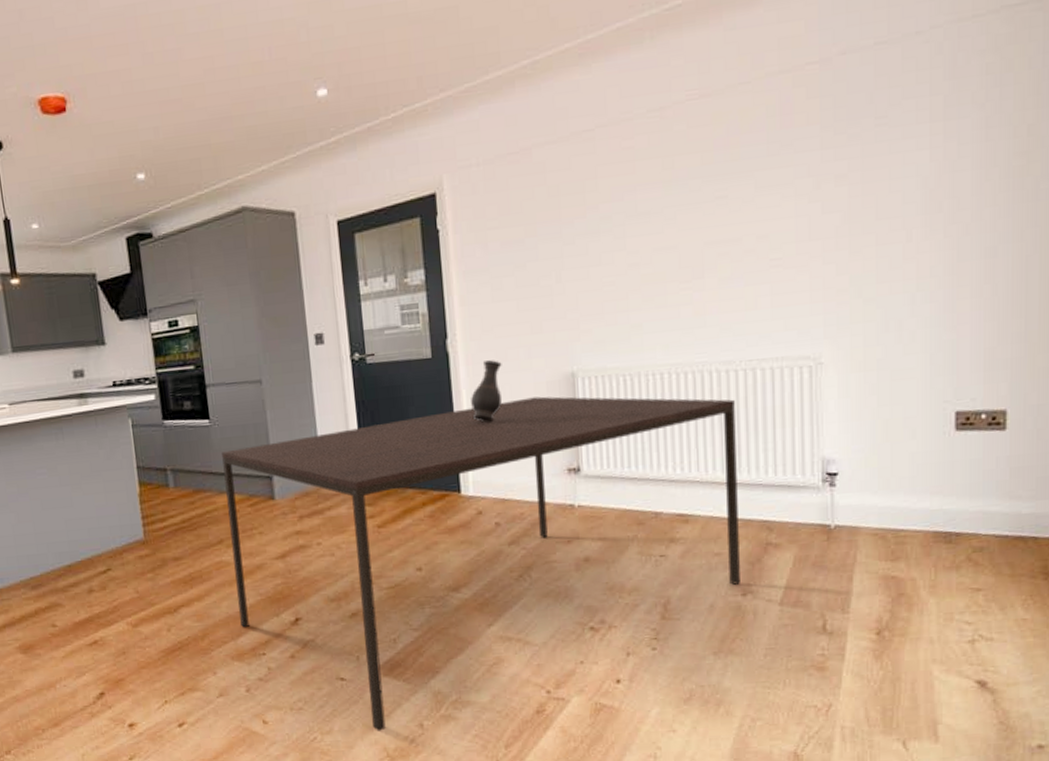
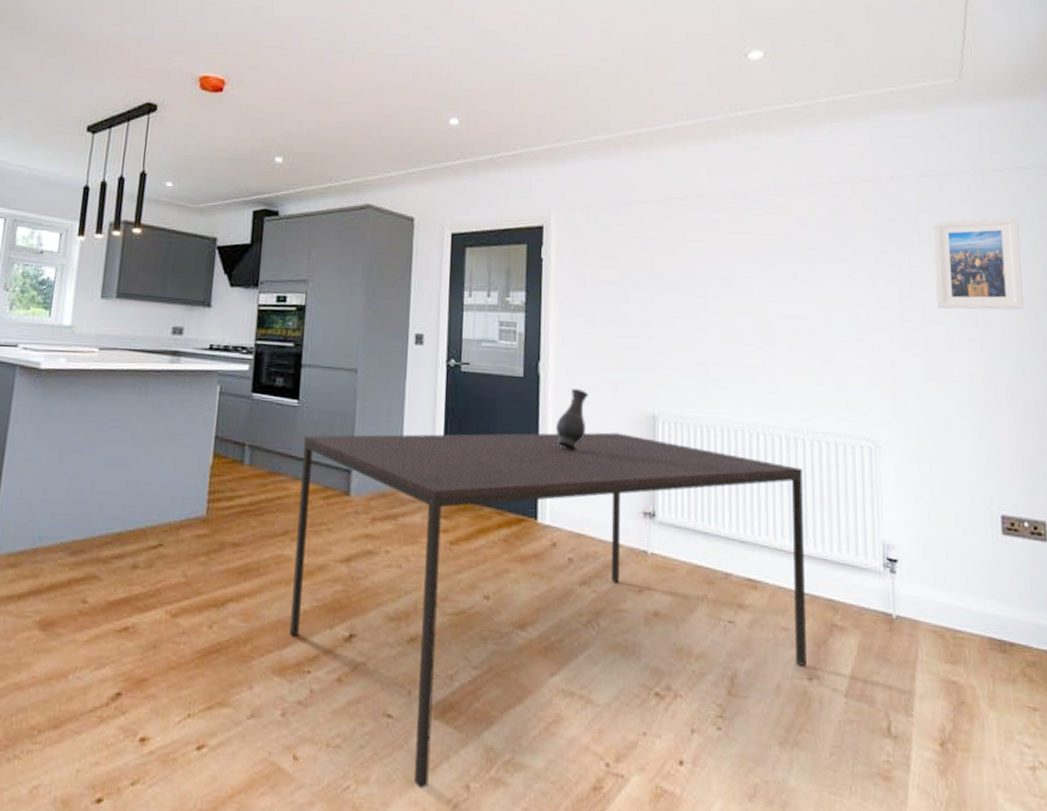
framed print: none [893,72,1001,201] -> present [933,218,1024,310]

